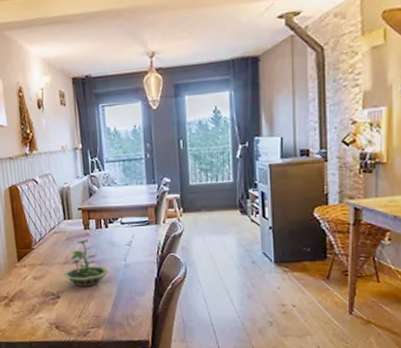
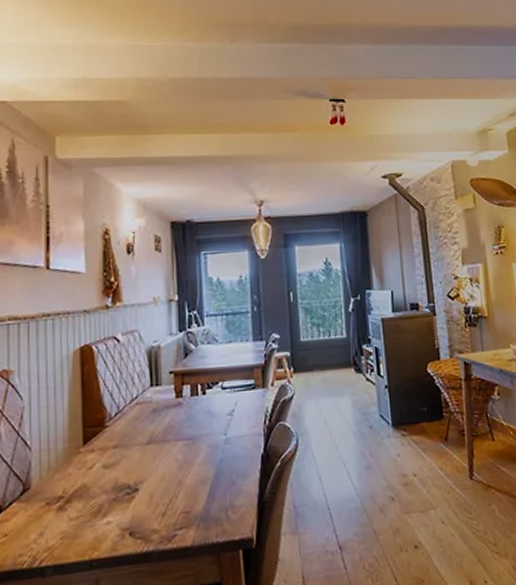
terrarium: present [63,238,110,288] -> none [144,409,206,474]

